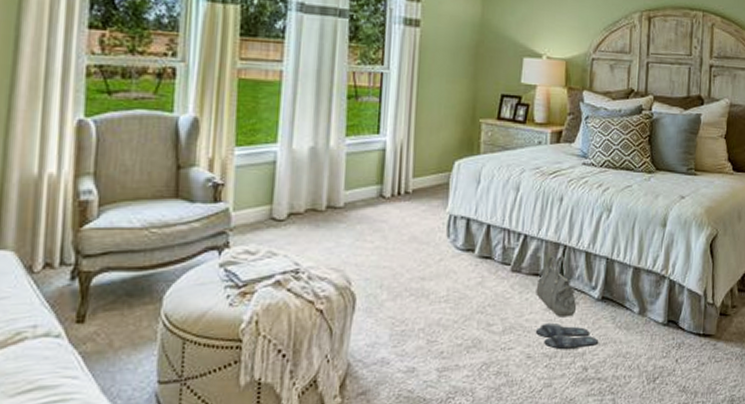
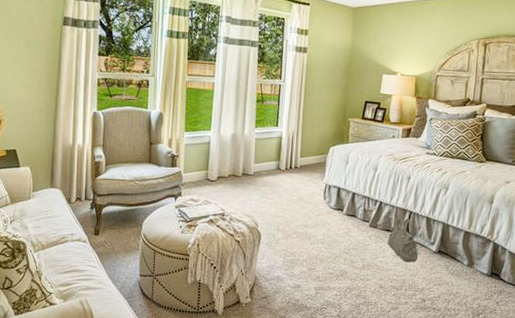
slippers: present [536,322,599,350] -> none [387,265,435,286]

